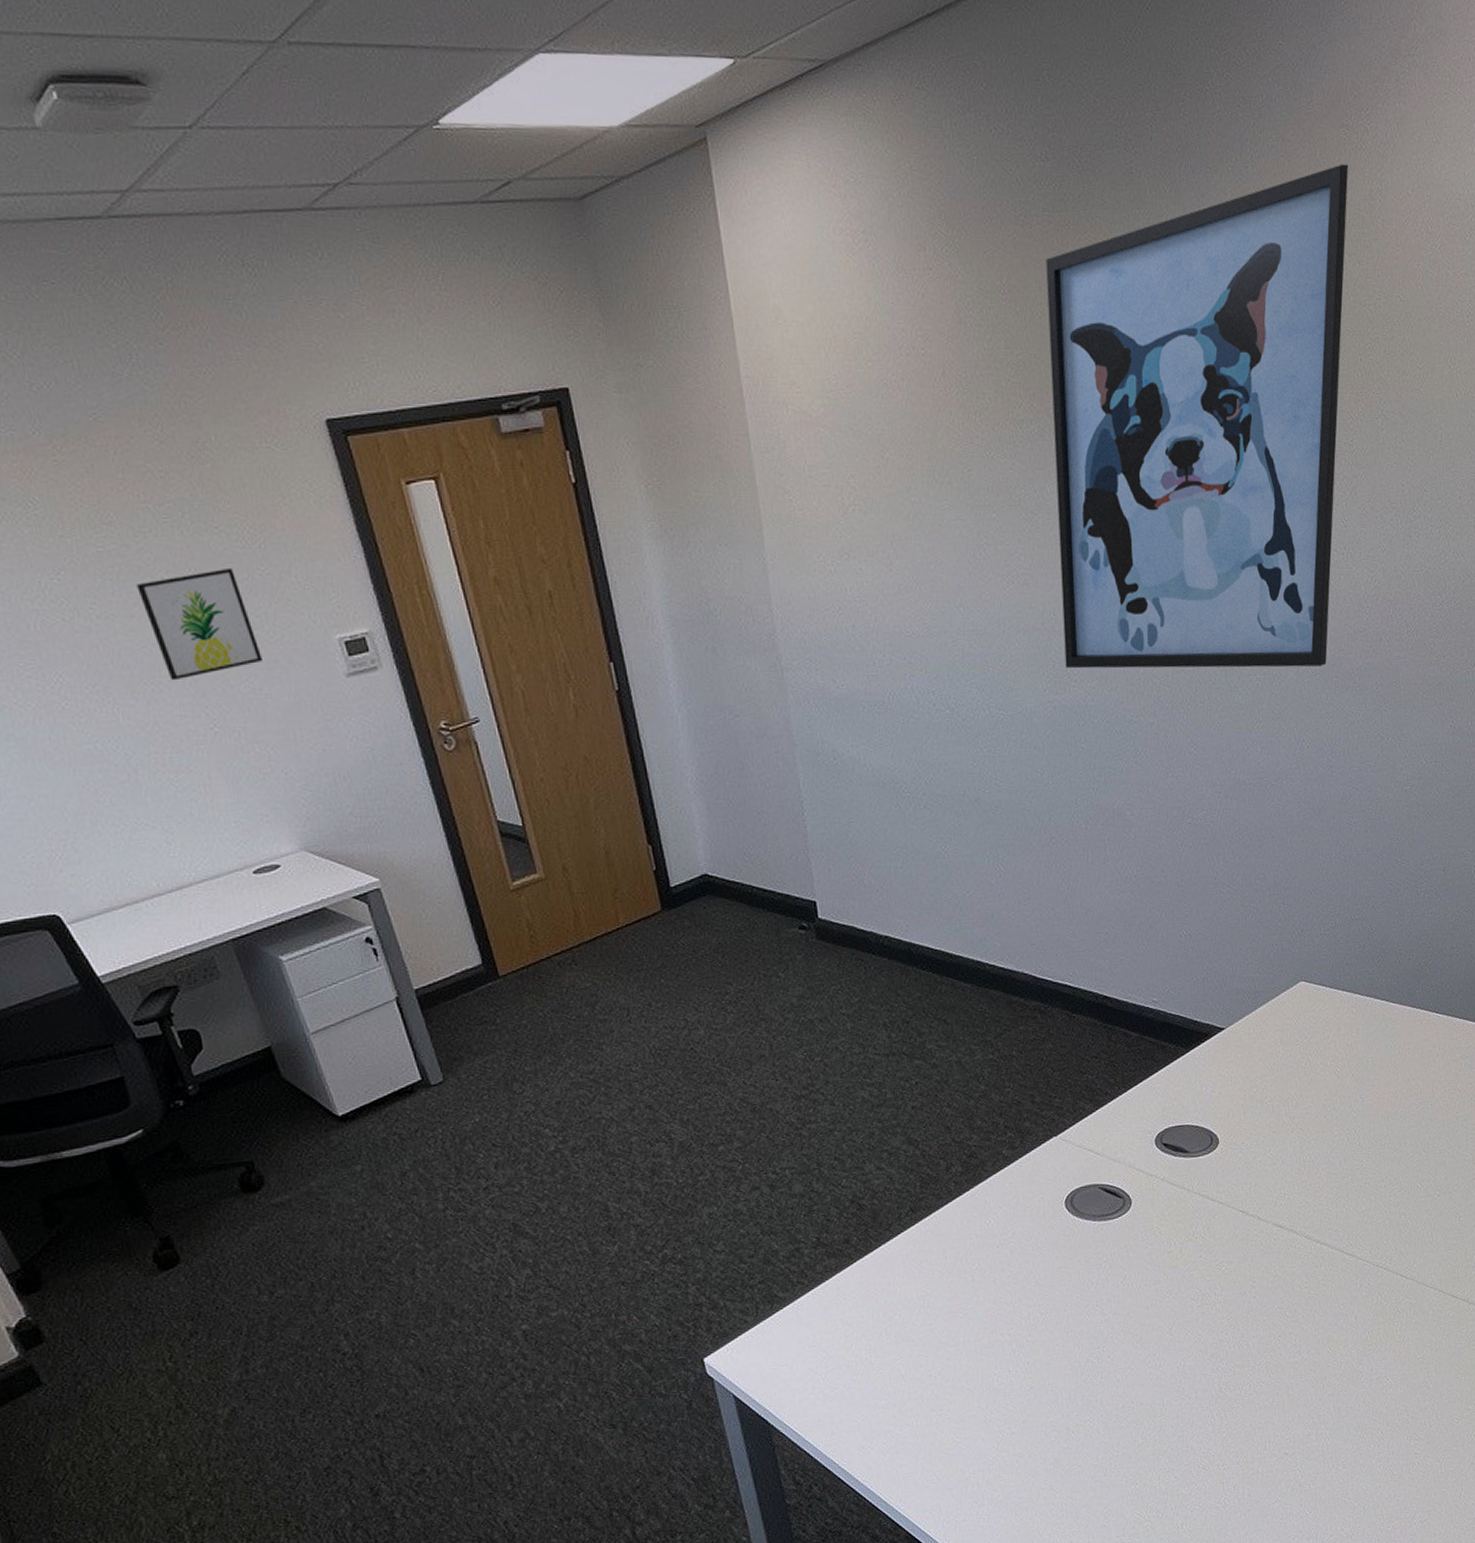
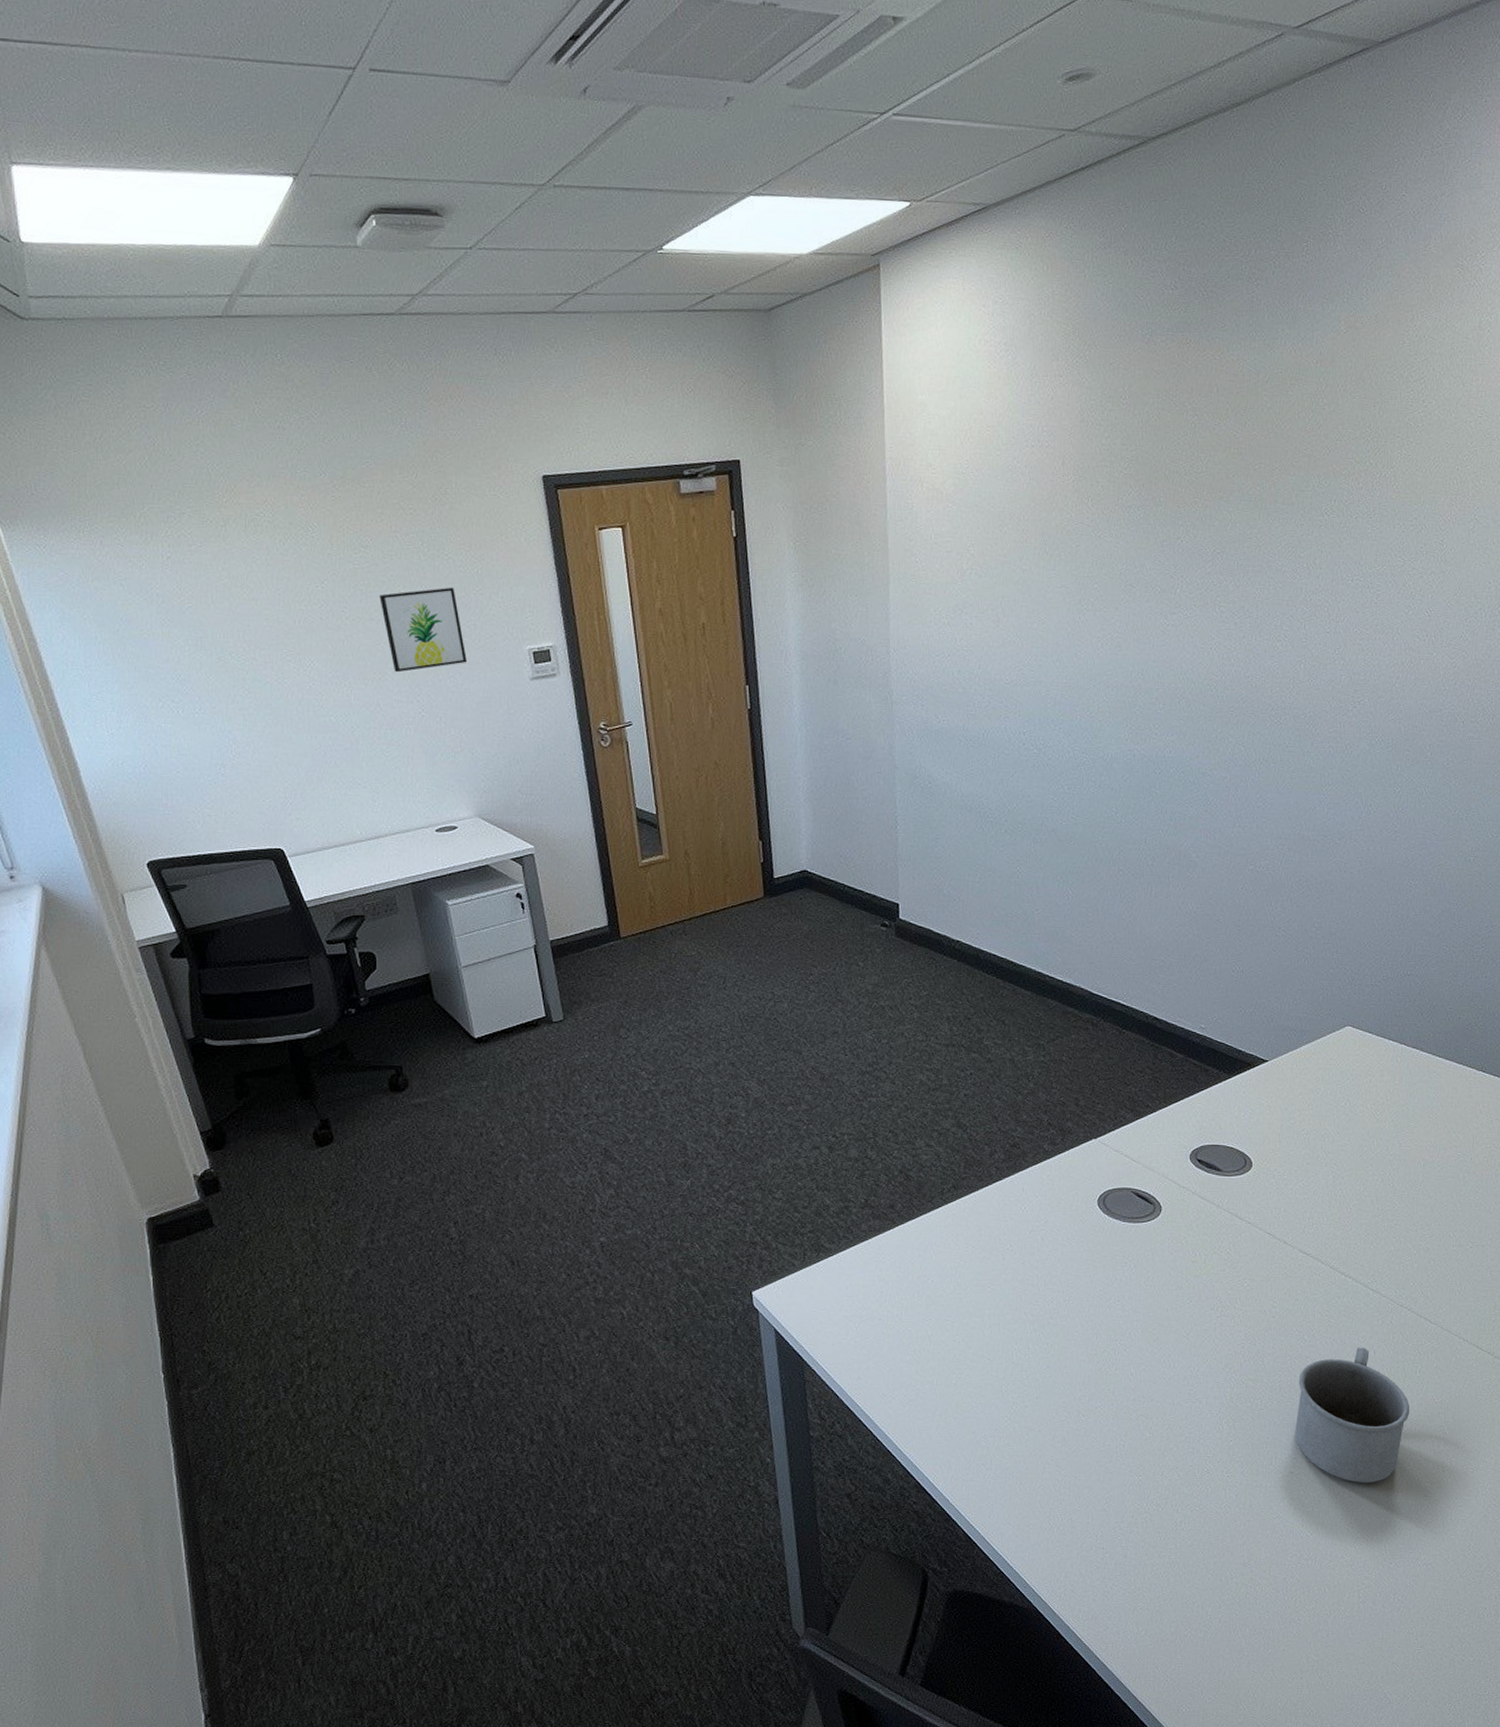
wall art: present [1046,164,1349,669] -> none [1148,298,1461,740]
mug: none [1284,1314,1394,1453] -> present [1295,1347,1410,1483]

